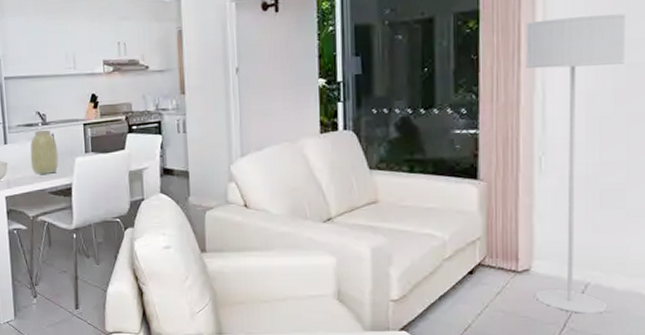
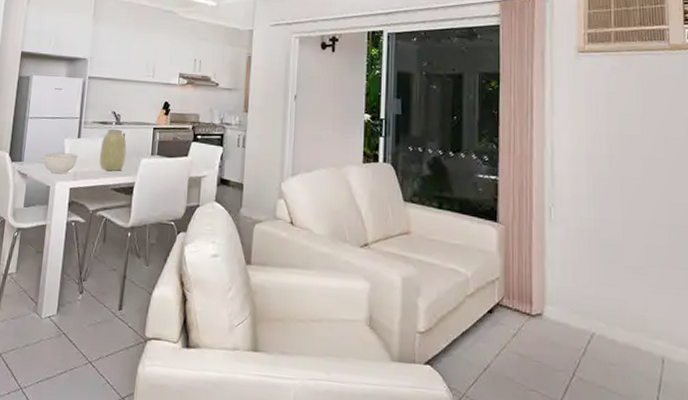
floor lamp: present [526,14,625,314] -> none [537,88,617,365]

